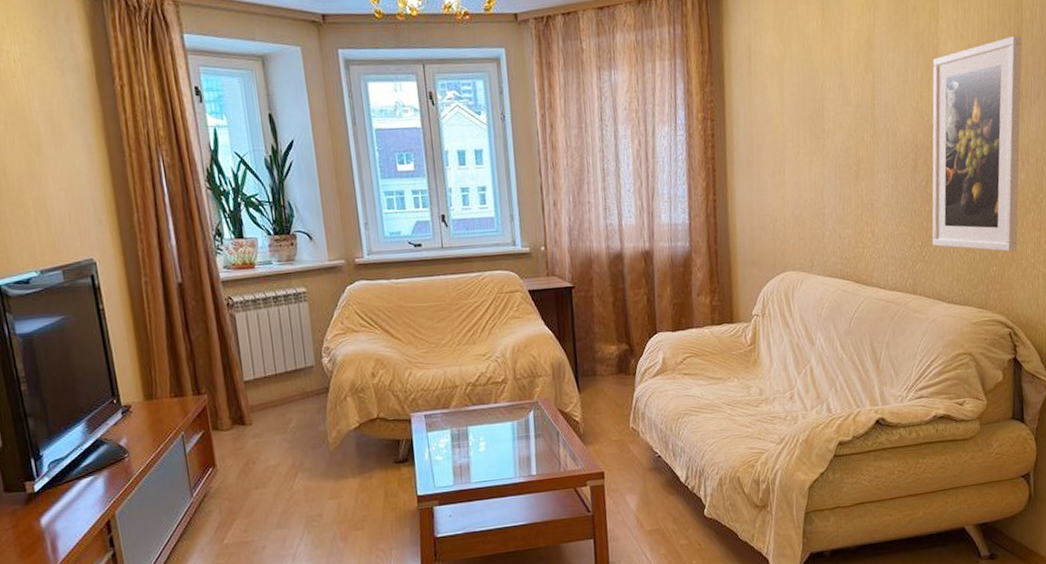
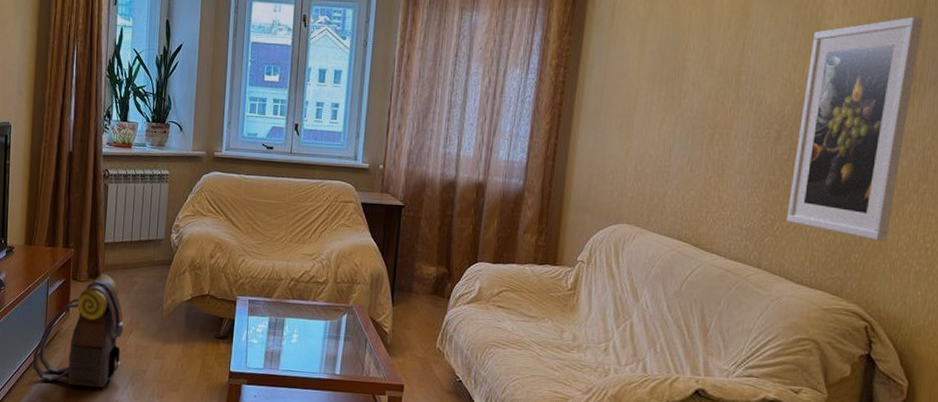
backpack: none [182,415,291,550] -> present [33,273,124,388]

